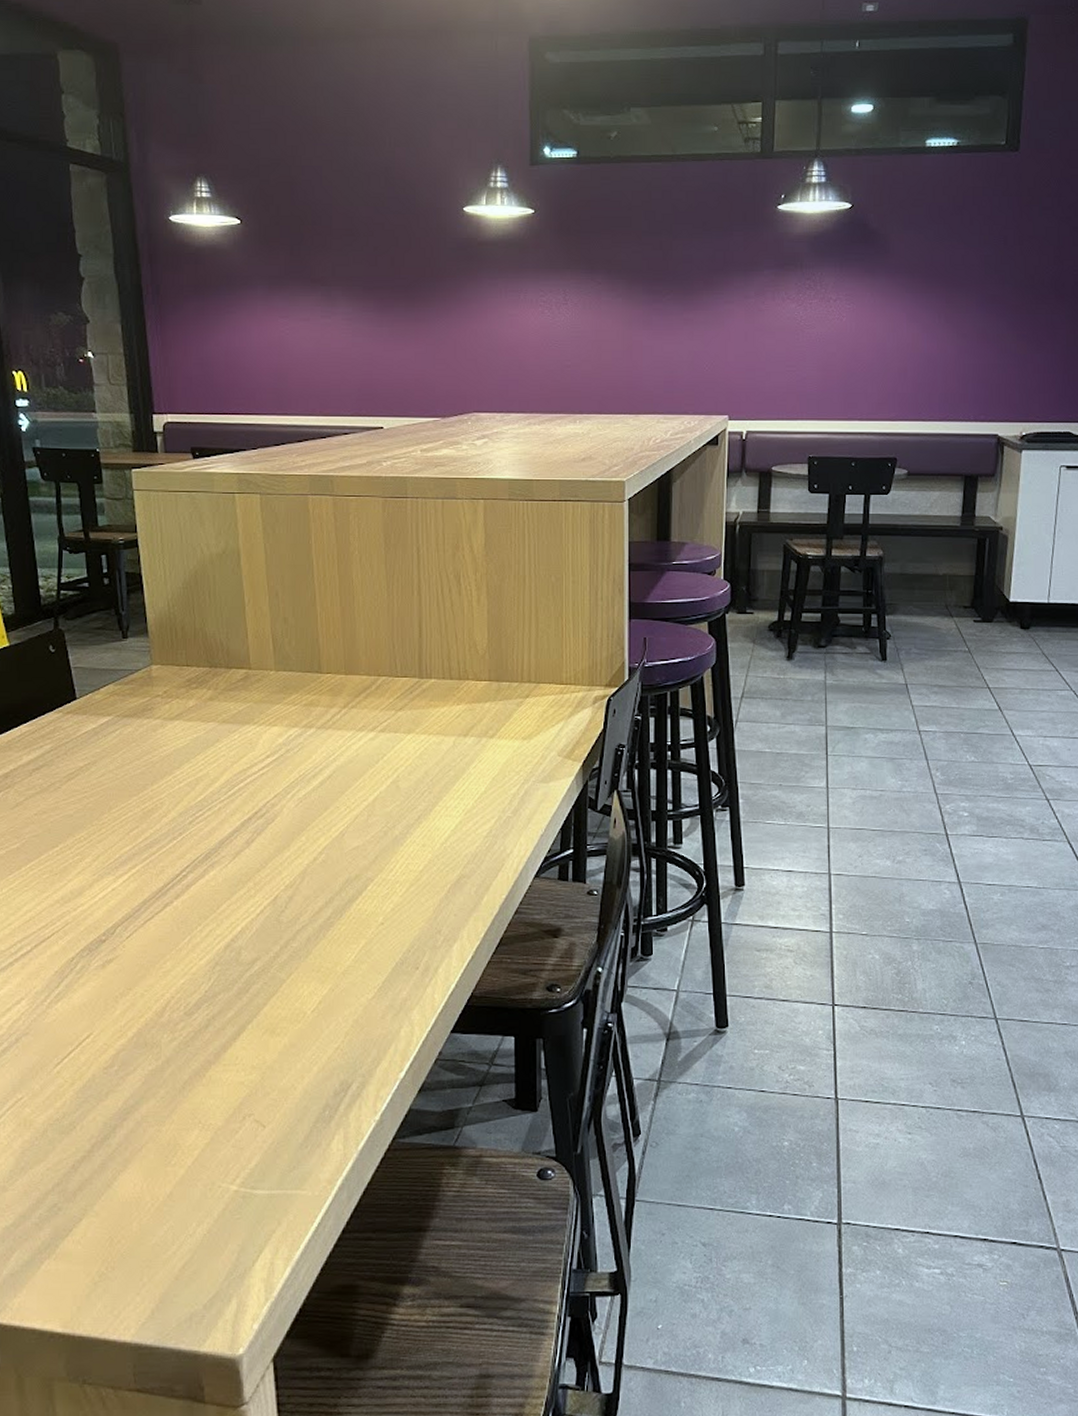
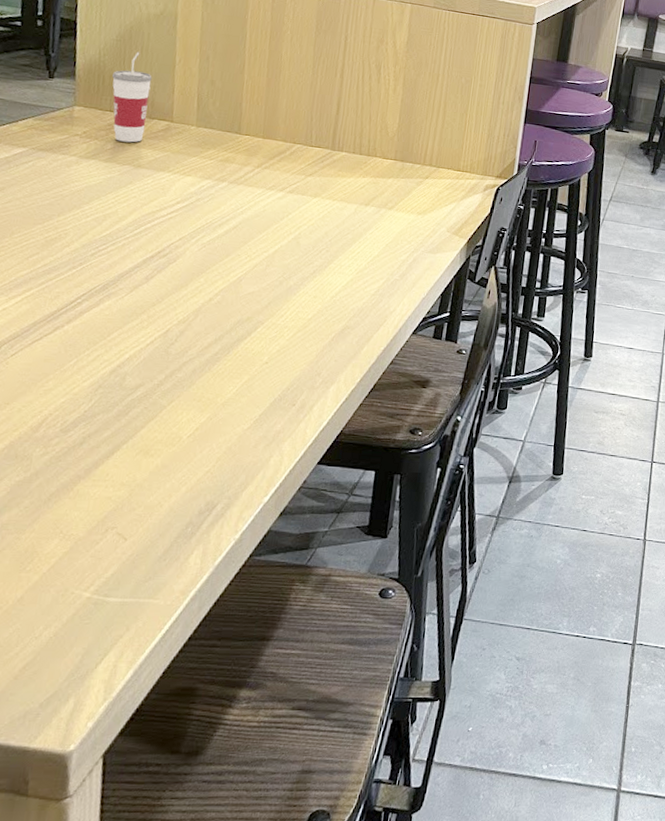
cup: none [184,597,224,697] -> present [112,52,152,143]

